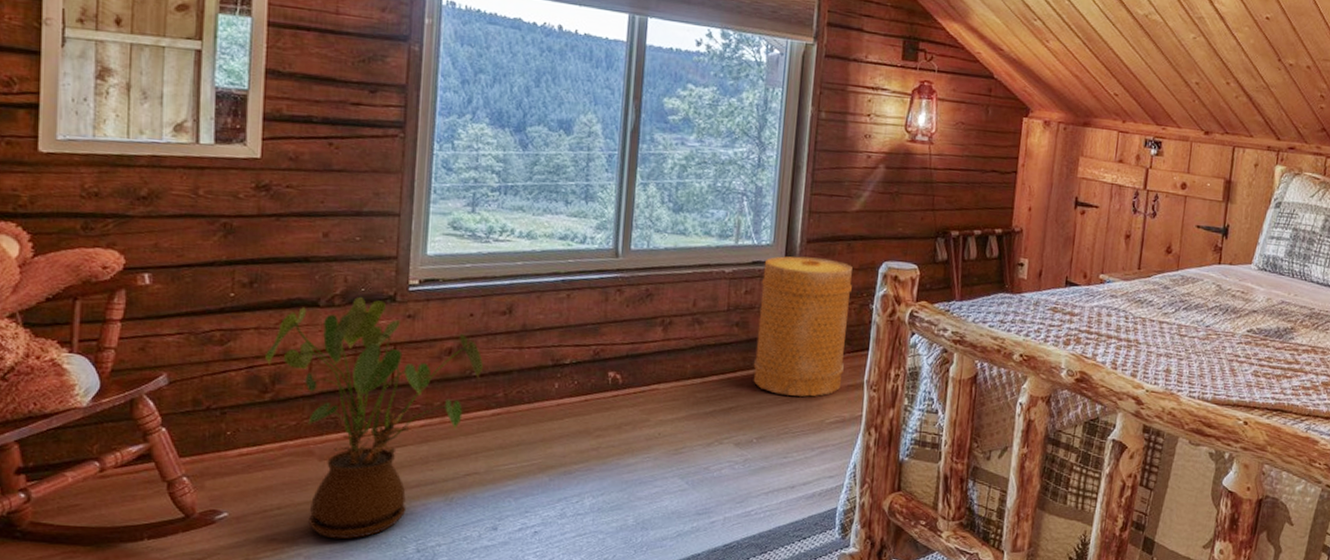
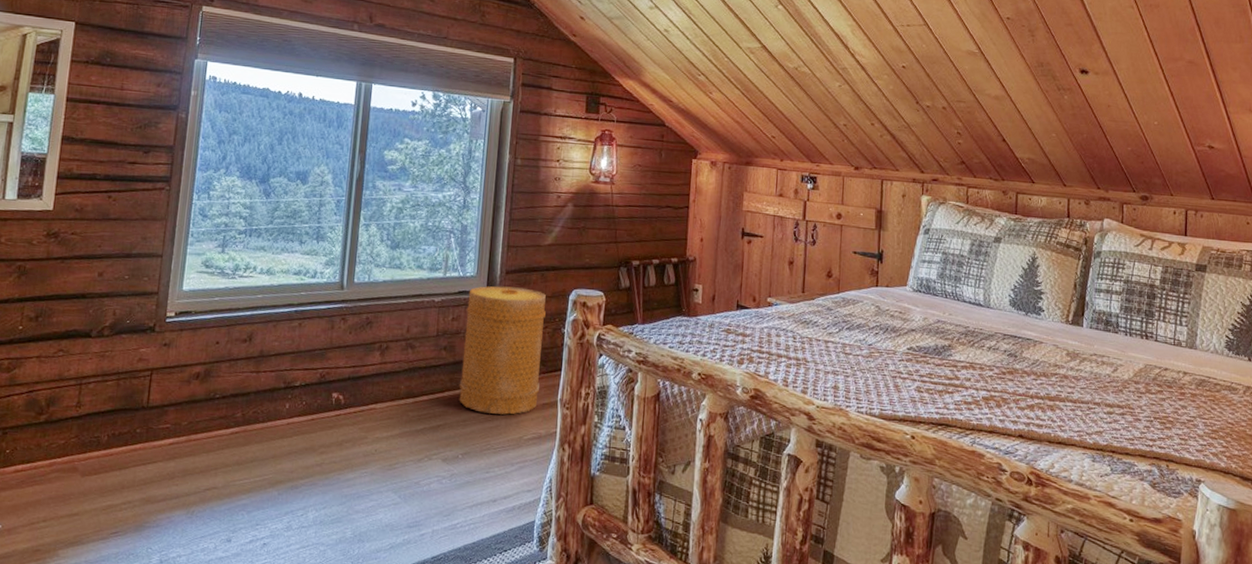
house plant: present [265,297,484,540] -> none [43,328,226,551]

